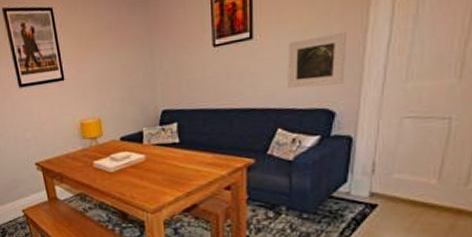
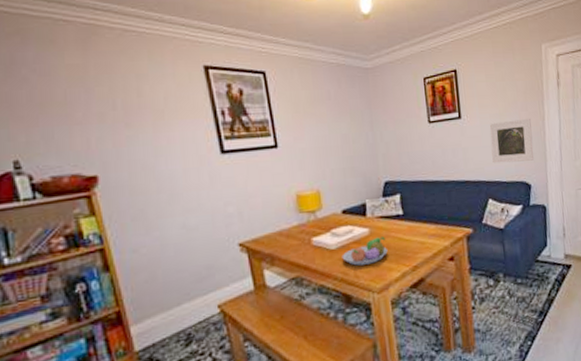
fruit bowl: none [119,163,162,188] -> present [342,236,388,266]

